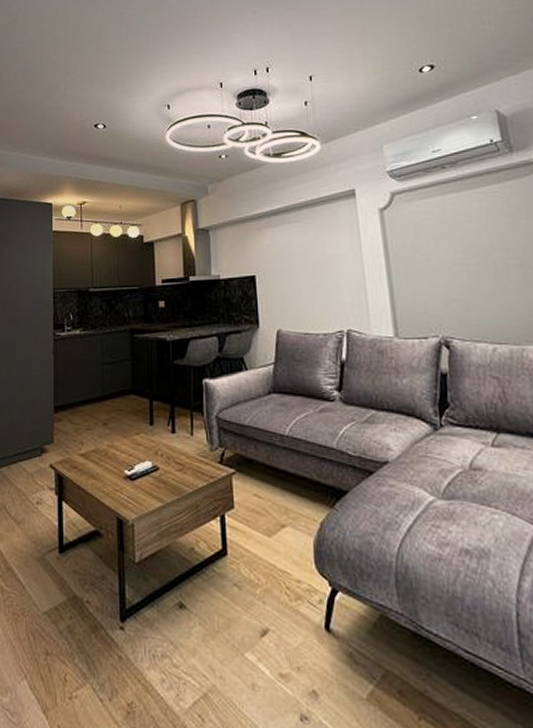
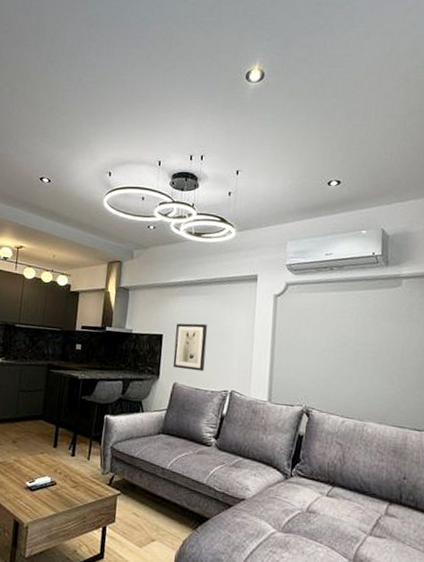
wall art: none [269,255,312,313] -> present [172,323,208,372]

